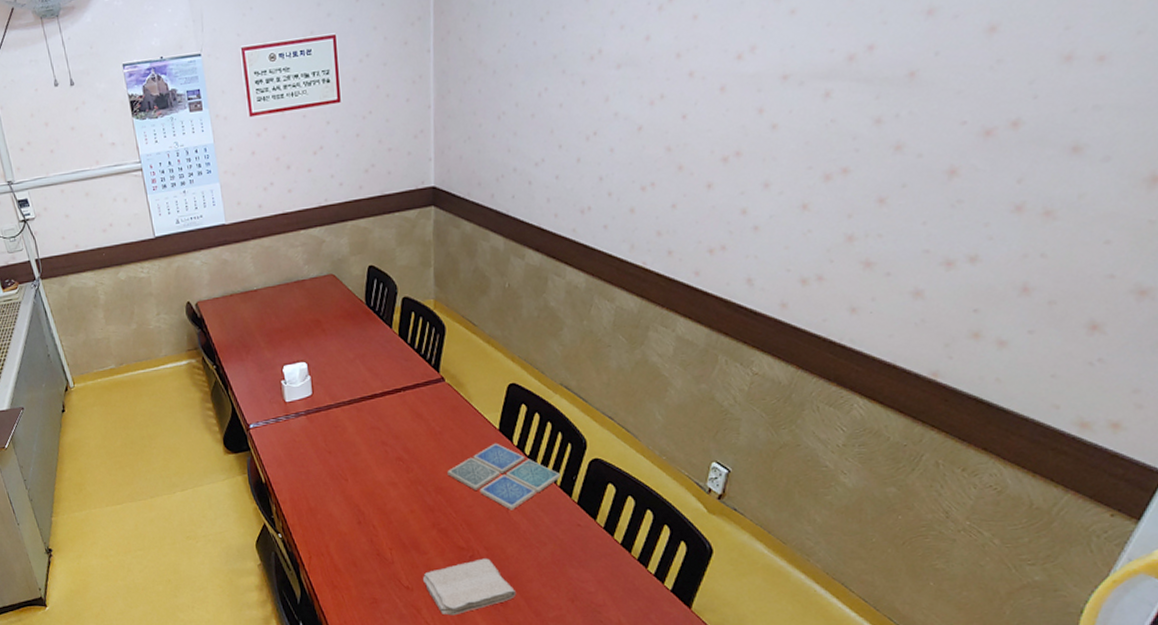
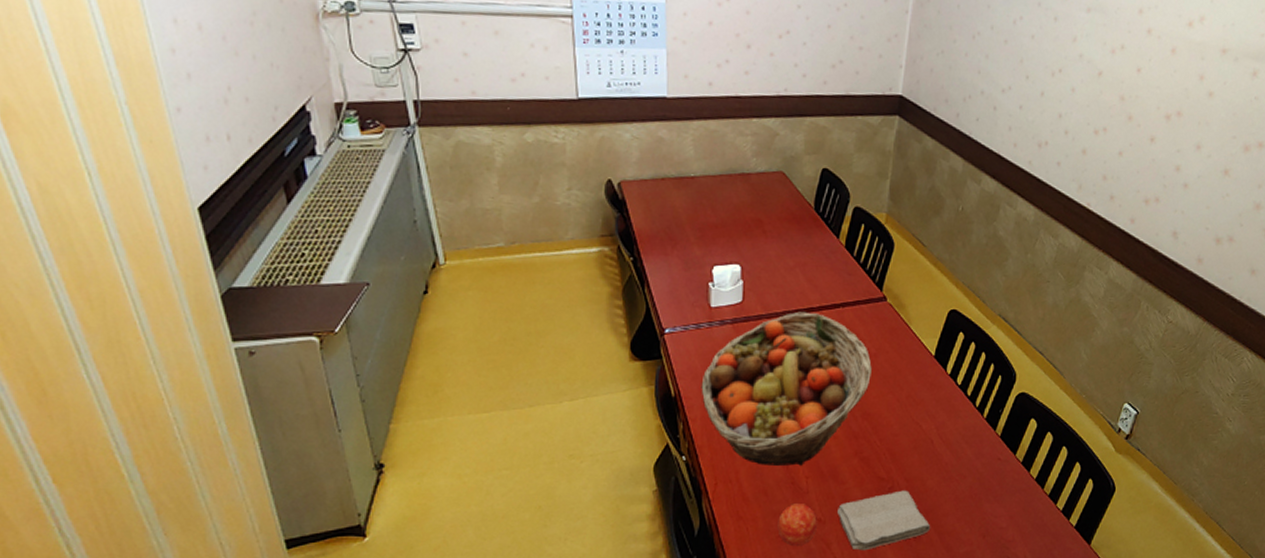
fruit basket: none [286,398,439,540] -> present [701,311,872,466]
apple: none [369,573,406,611] -> present [777,504,817,546]
drink coaster: present [447,443,562,510] -> none [877,370,989,441]

